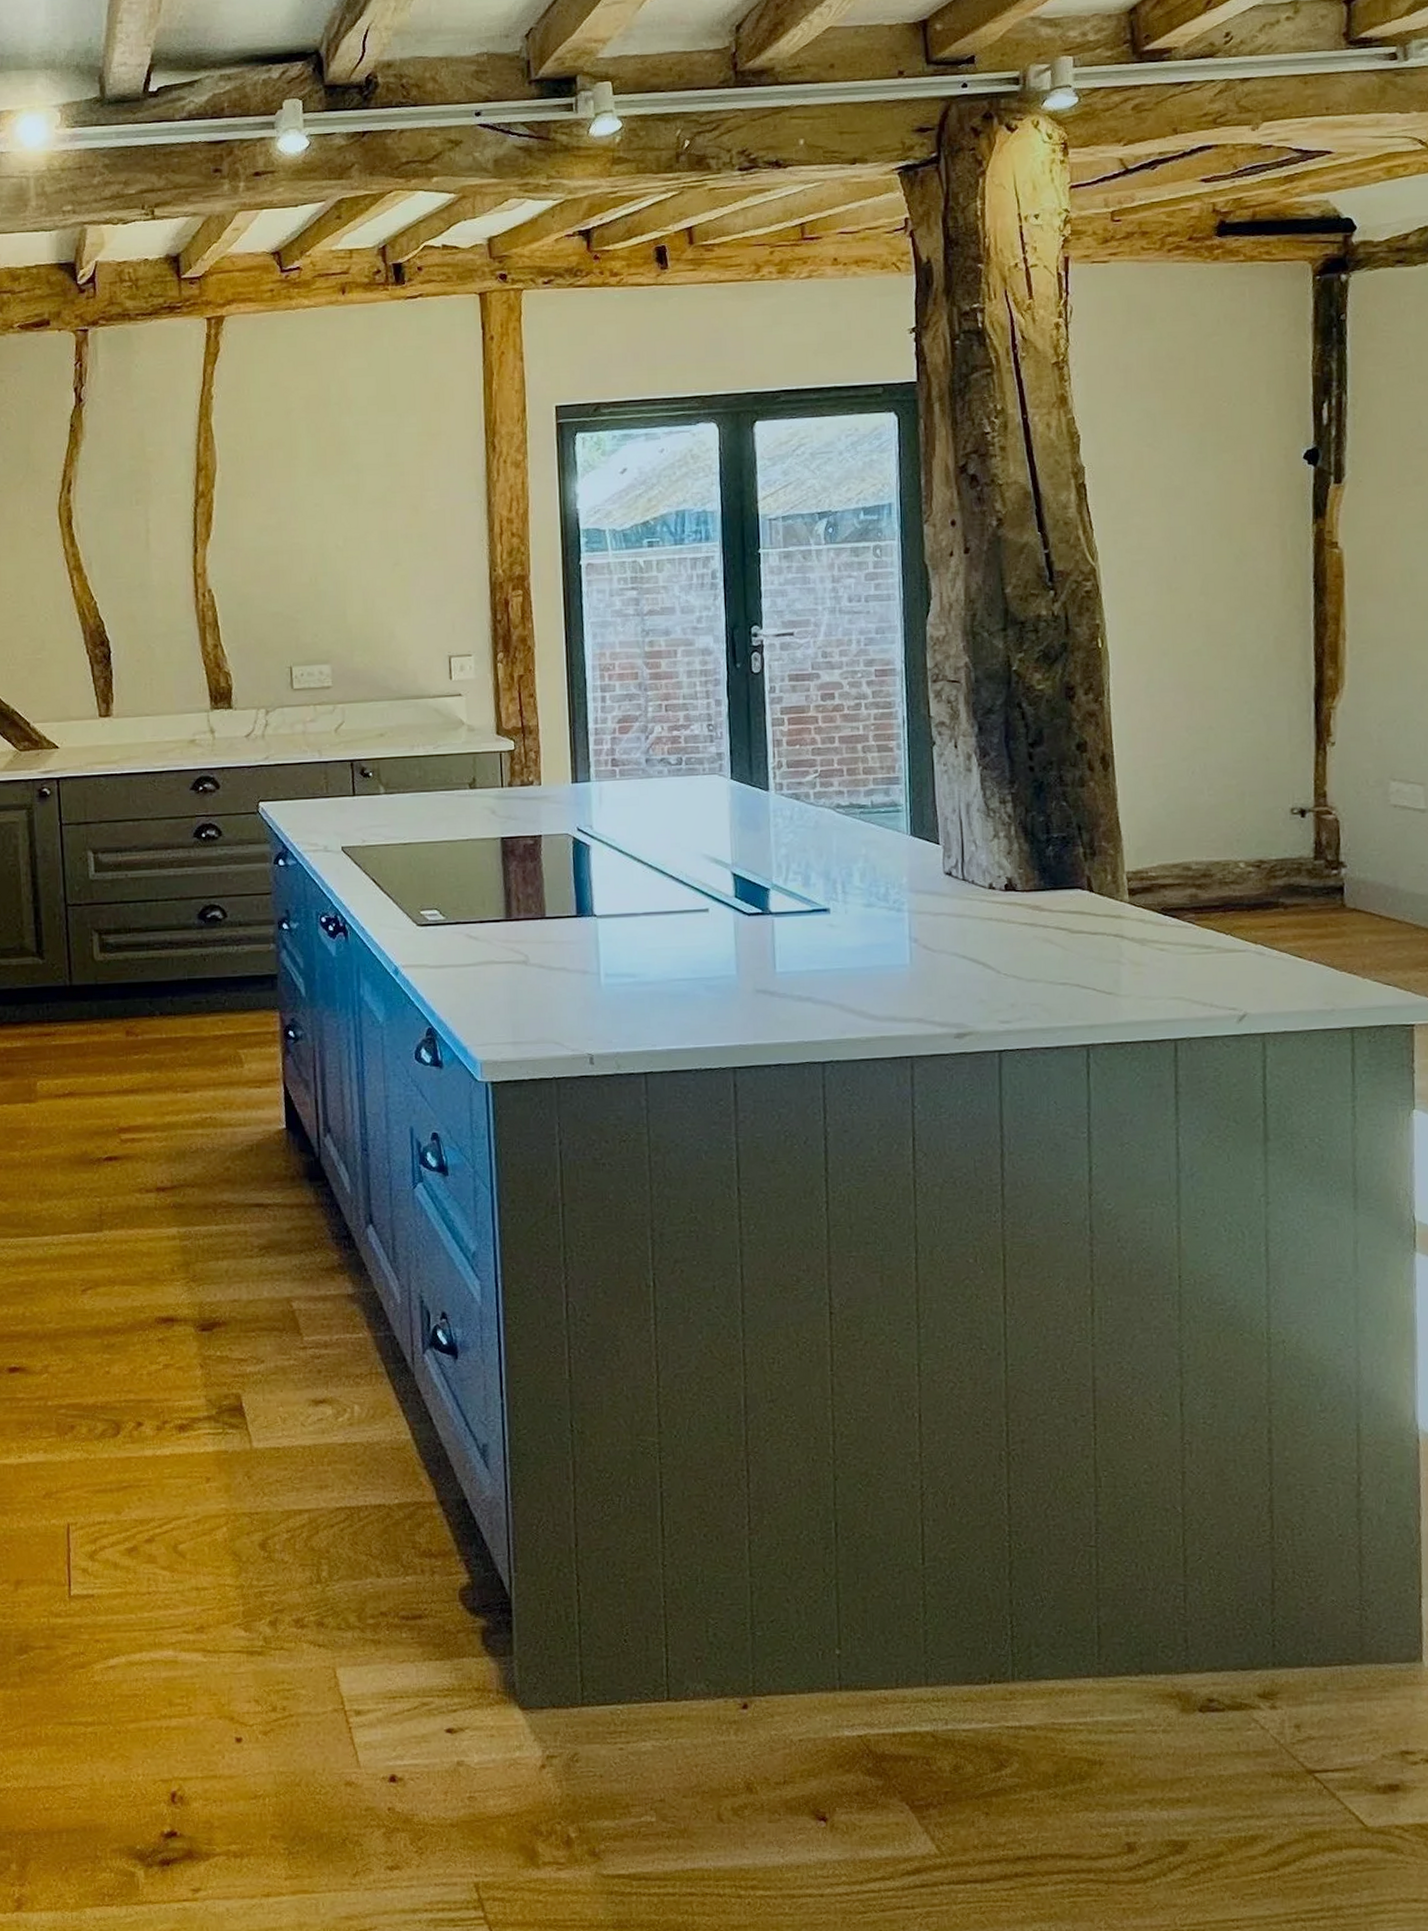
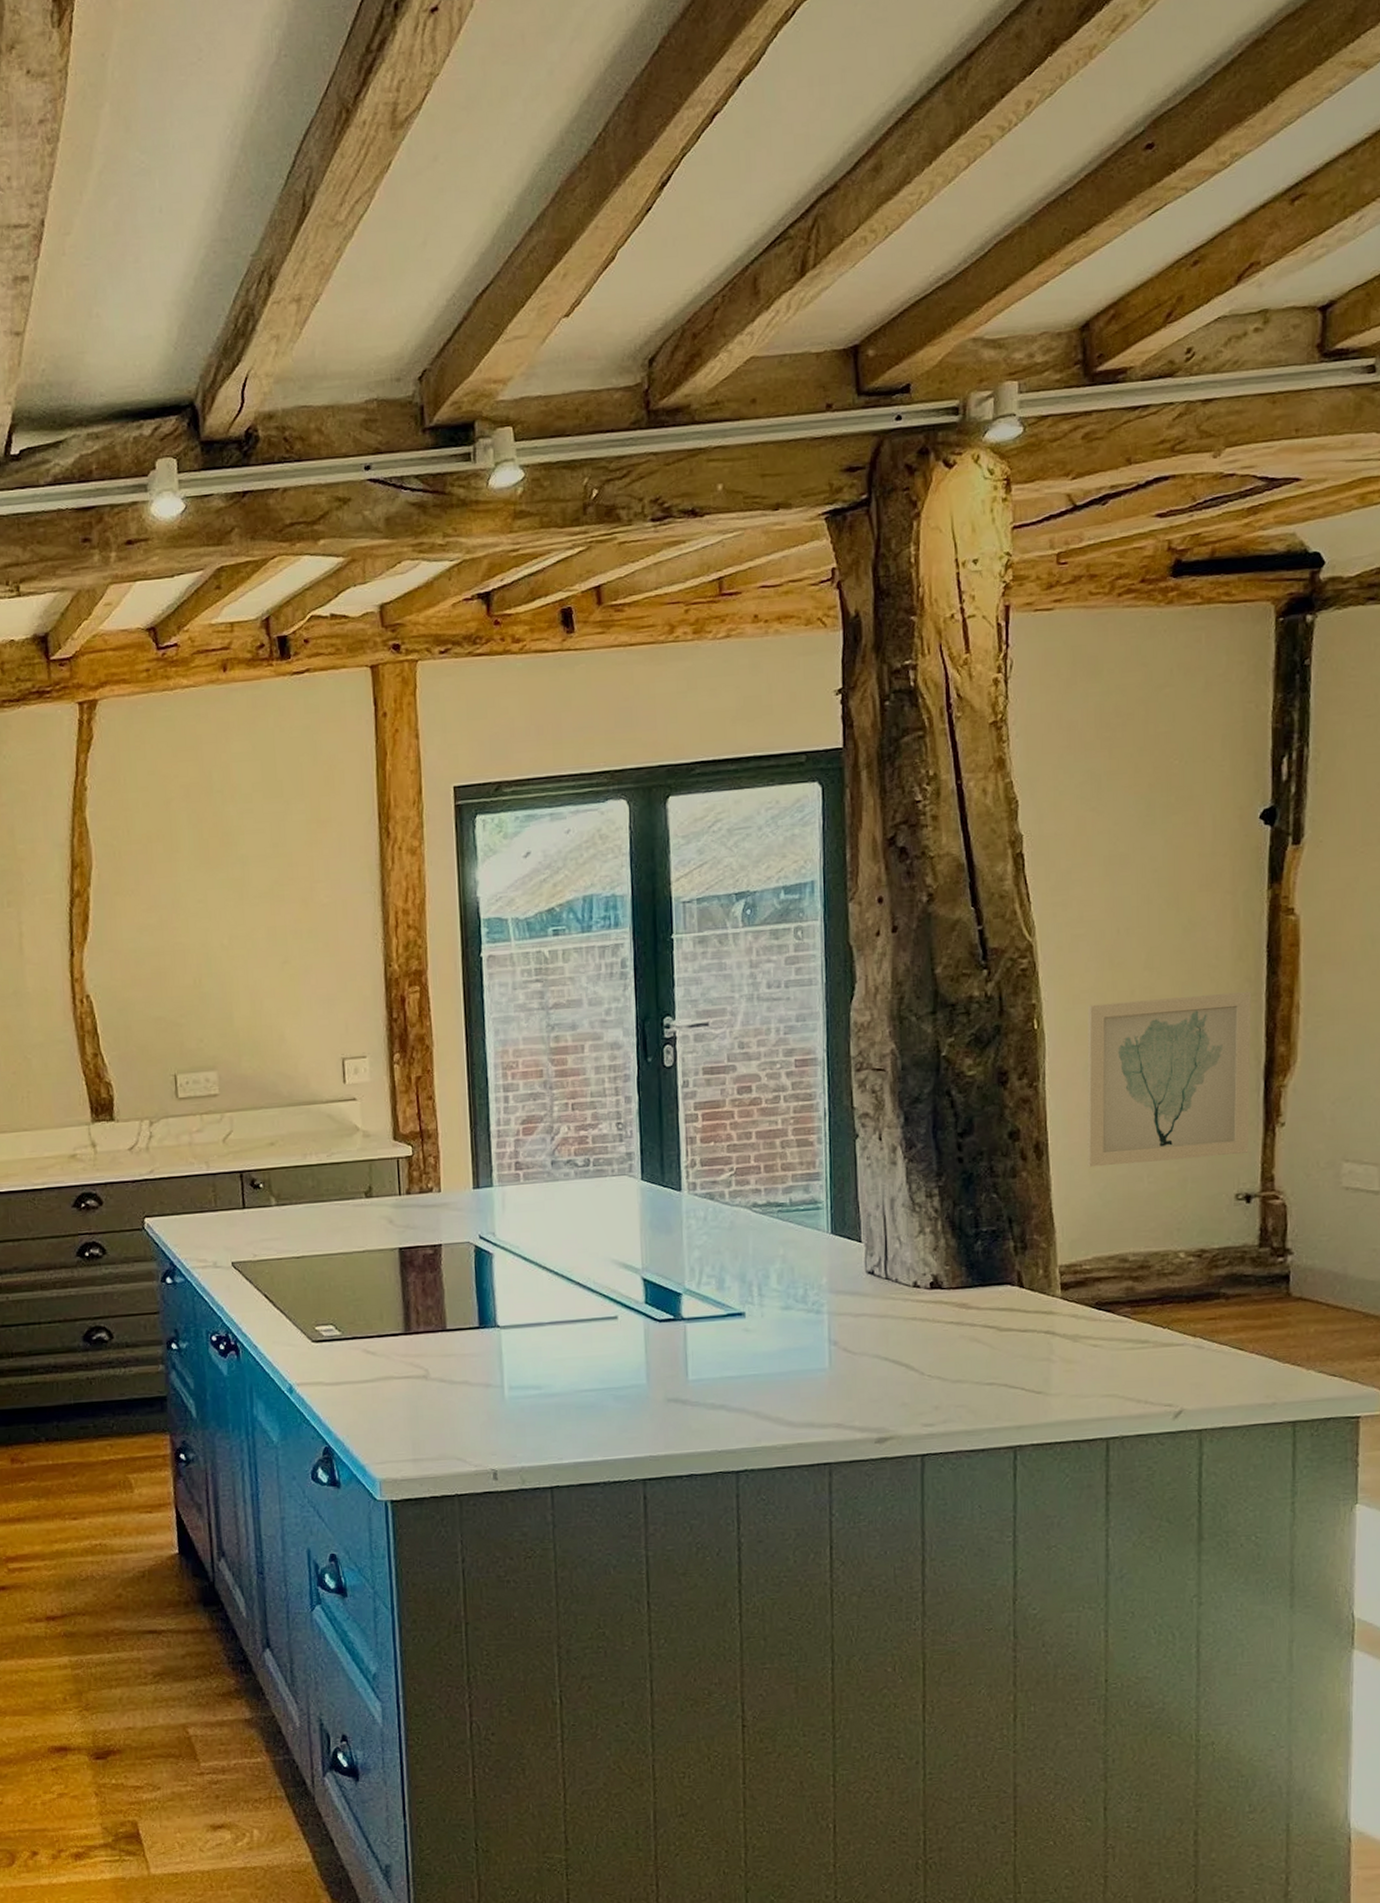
wall art: none [1148,619,1302,779] -> present [1086,992,1251,1167]

